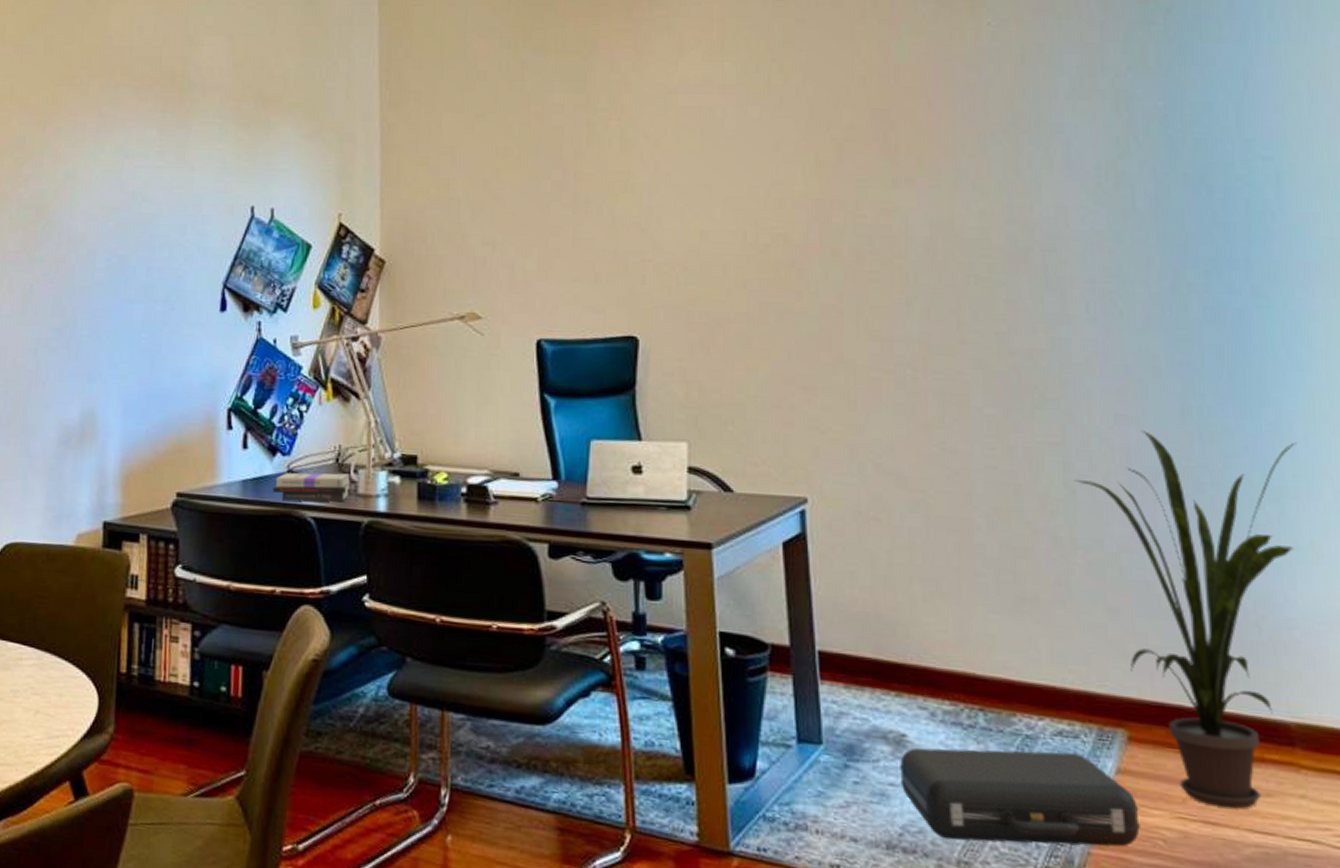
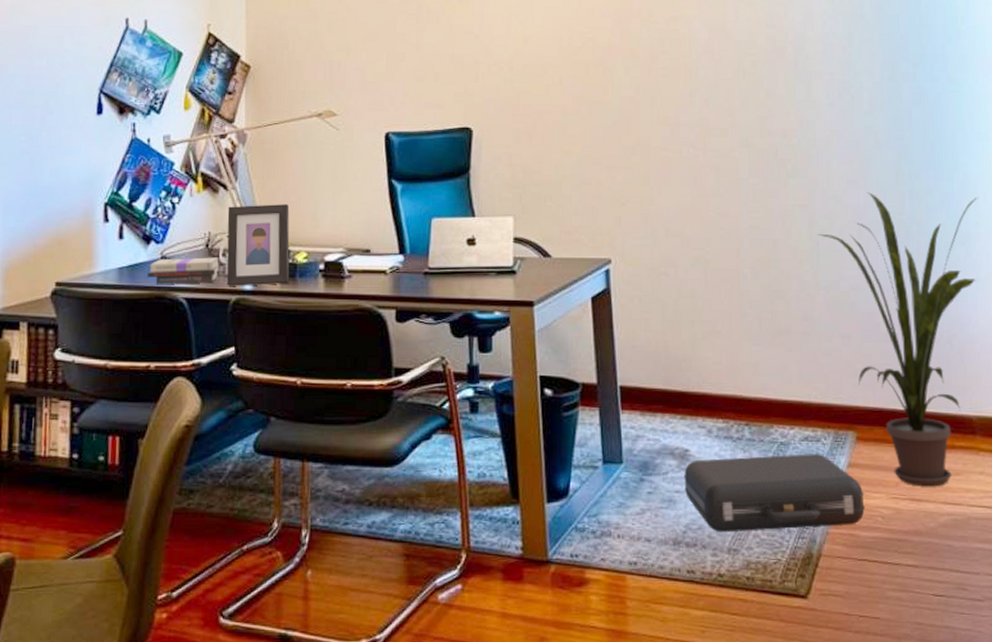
picture frame: none [358,416,428,508] -> present [226,204,290,286]

